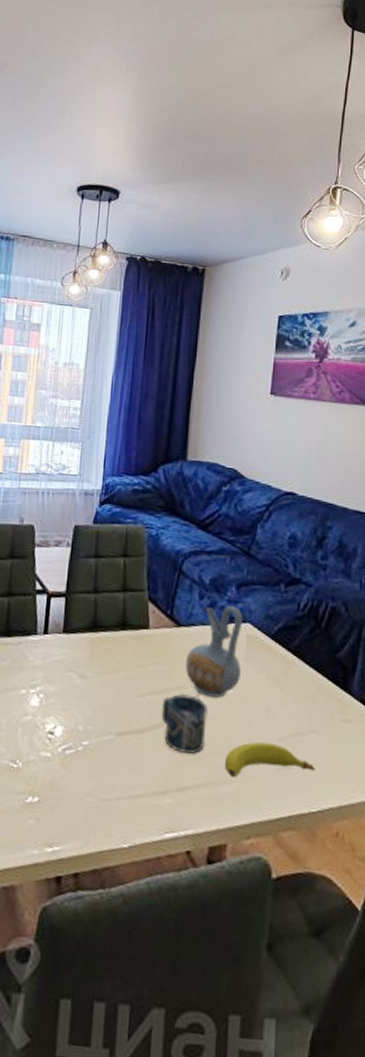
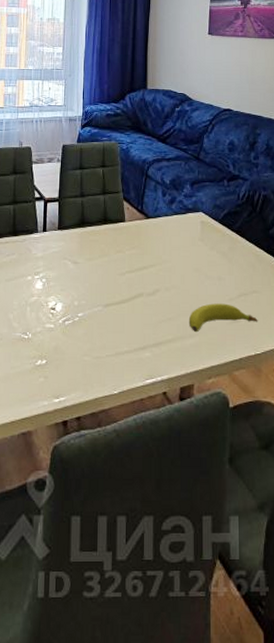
cup: present [161,693,208,754] -> none [138,270,173,316]
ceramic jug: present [185,605,243,698] -> none [154,199,197,271]

